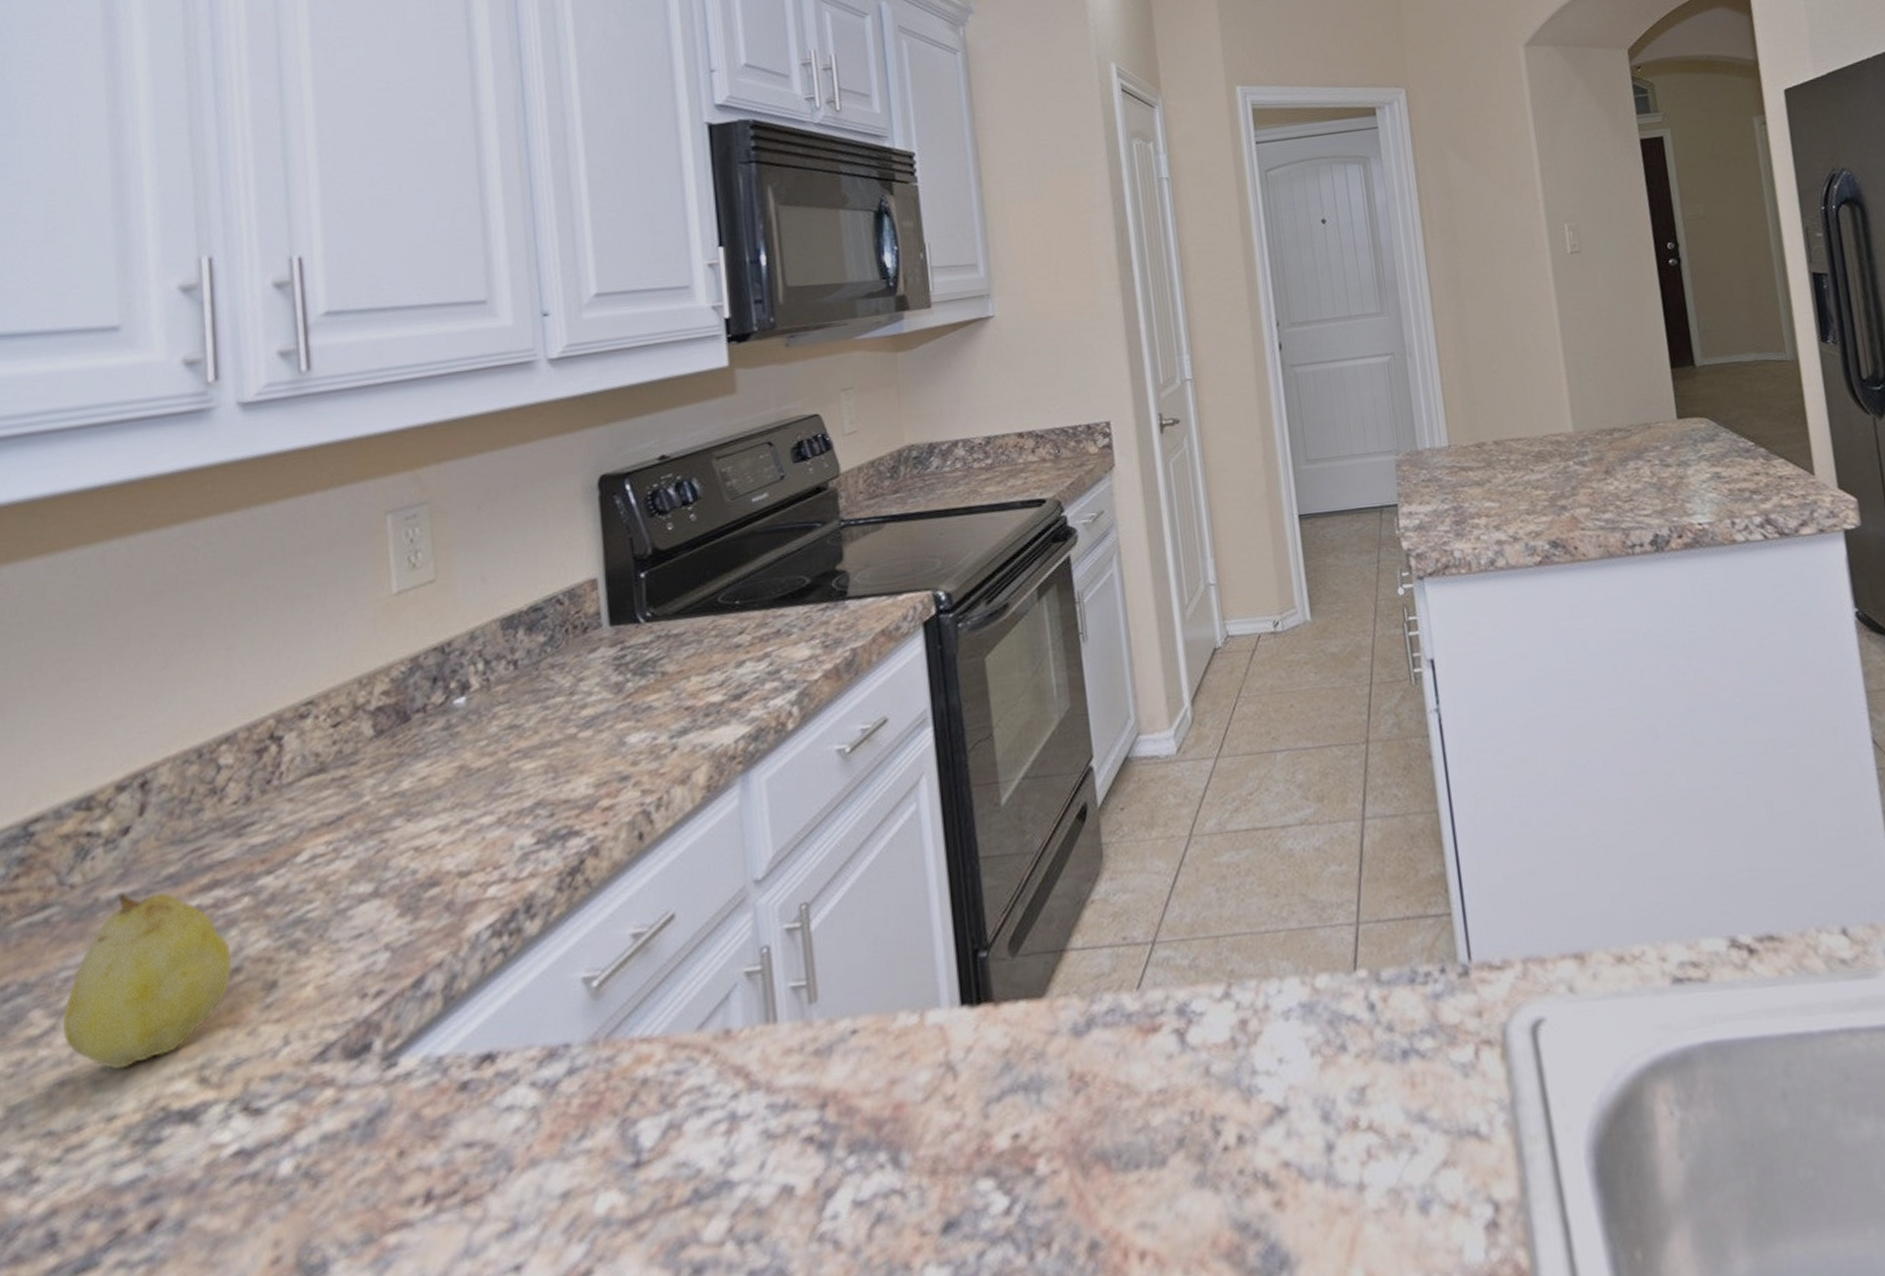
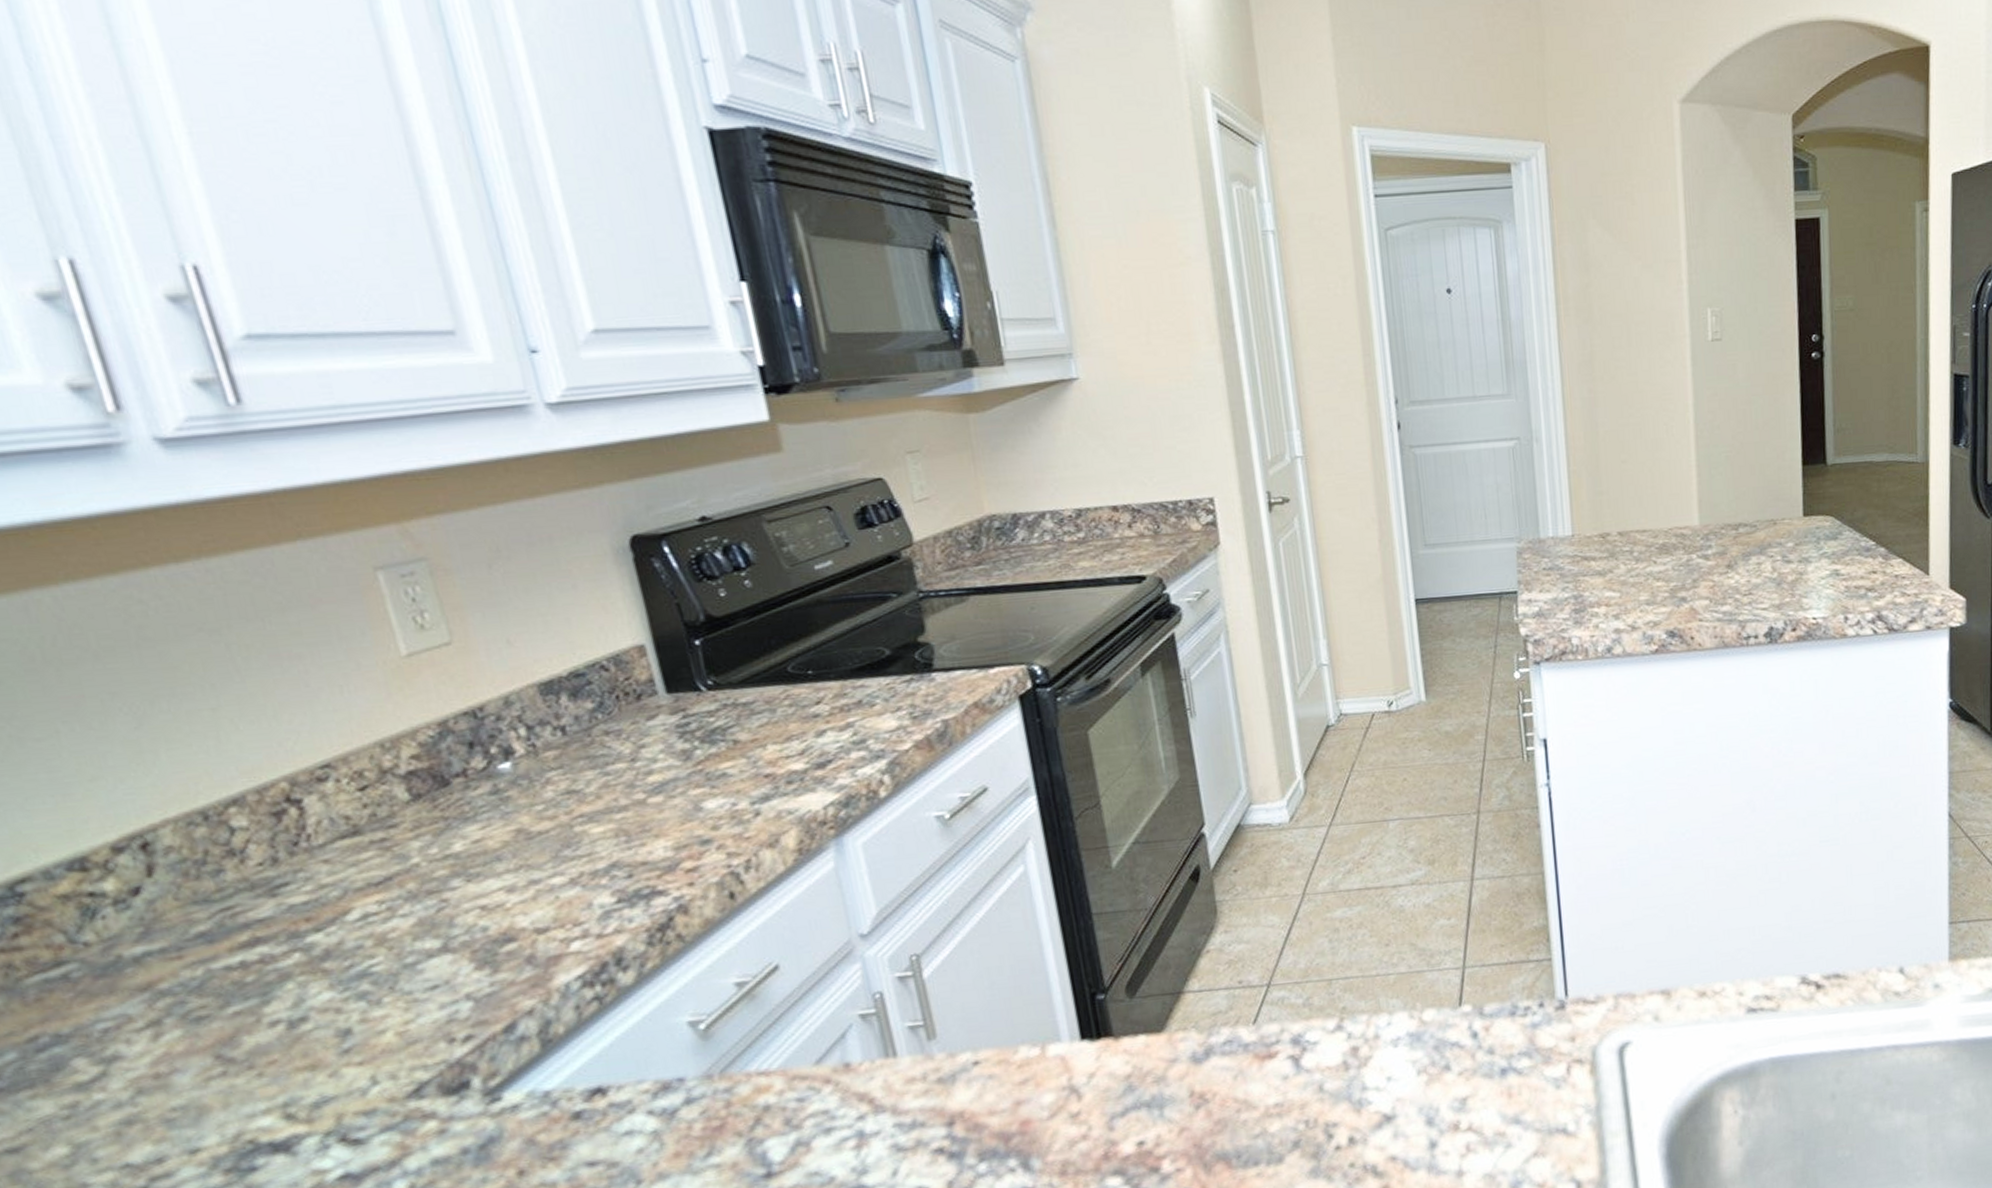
fruit: present [62,892,232,1070] -> none [111,949,297,1110]

